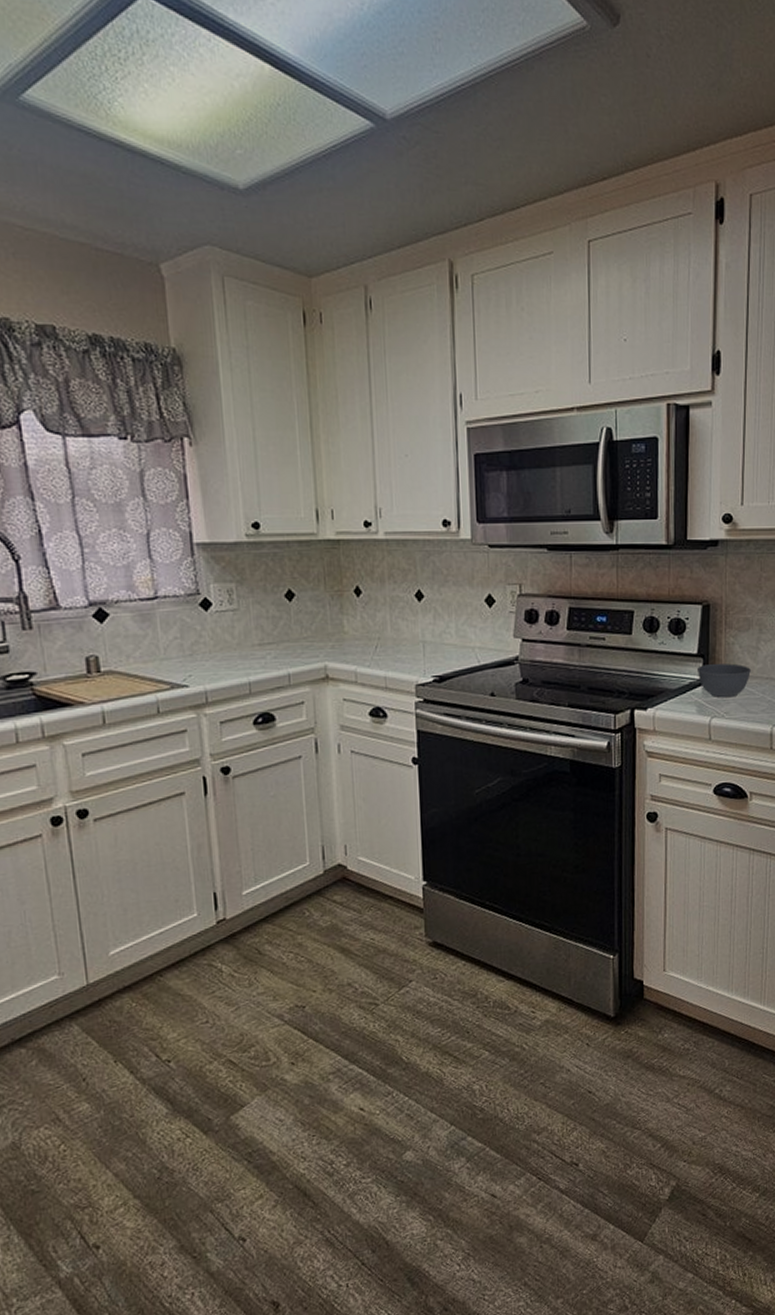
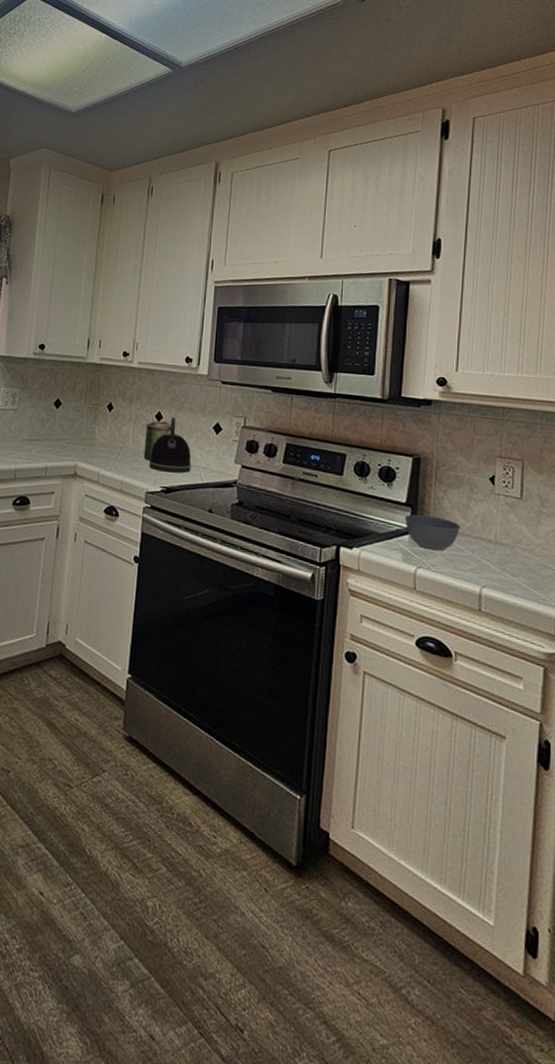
canister: none [405,600,437,649] -> present [143,420,172,461]
kettle: none [414,594,465,659] -> present [148,417,192,473]

